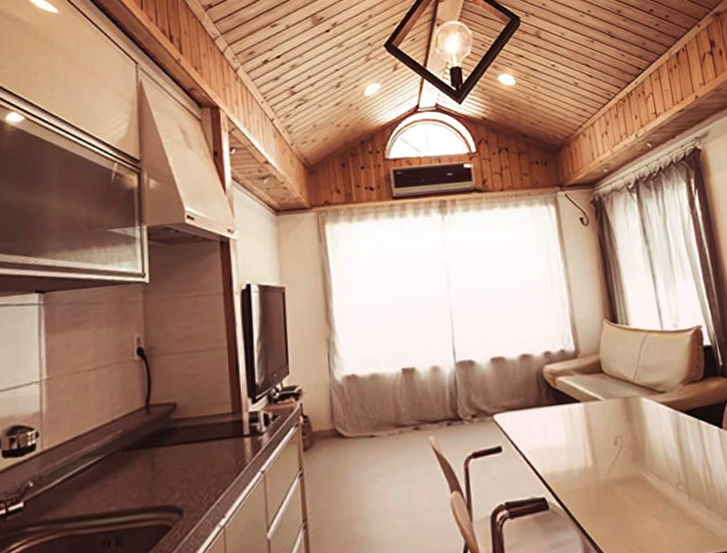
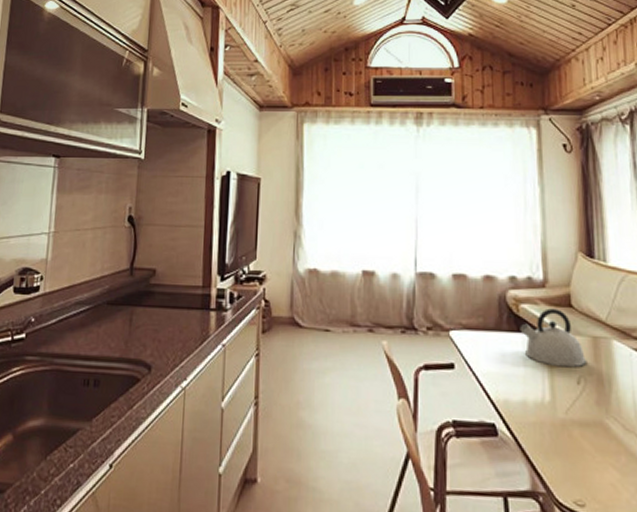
kettle: none [558,376,621,432] -> present [520,308,587,368]

